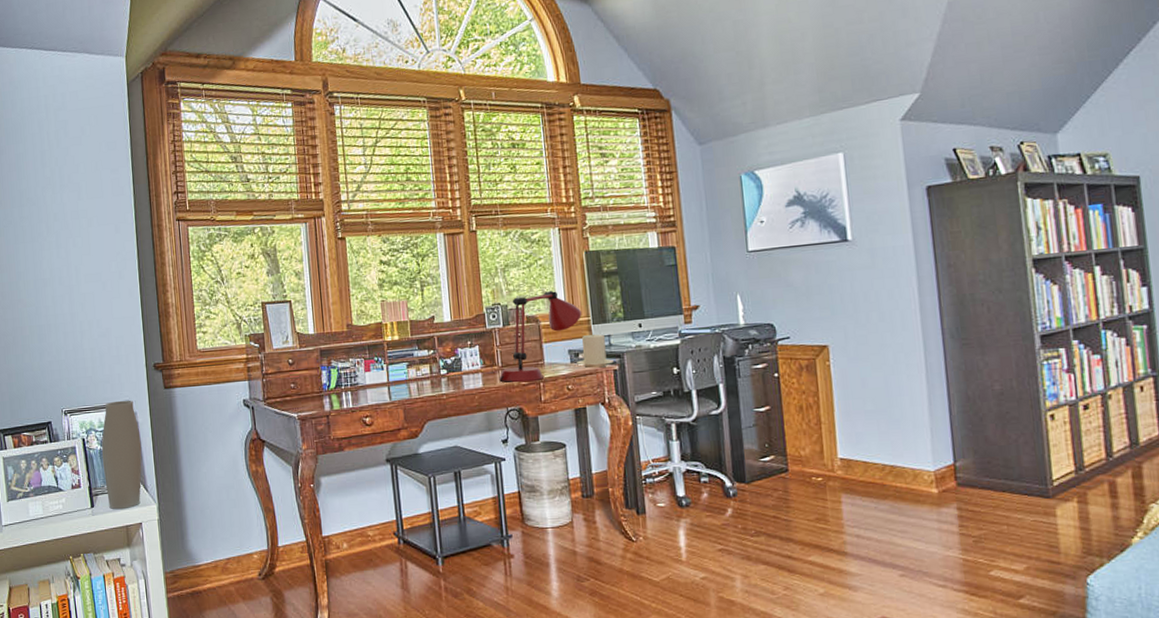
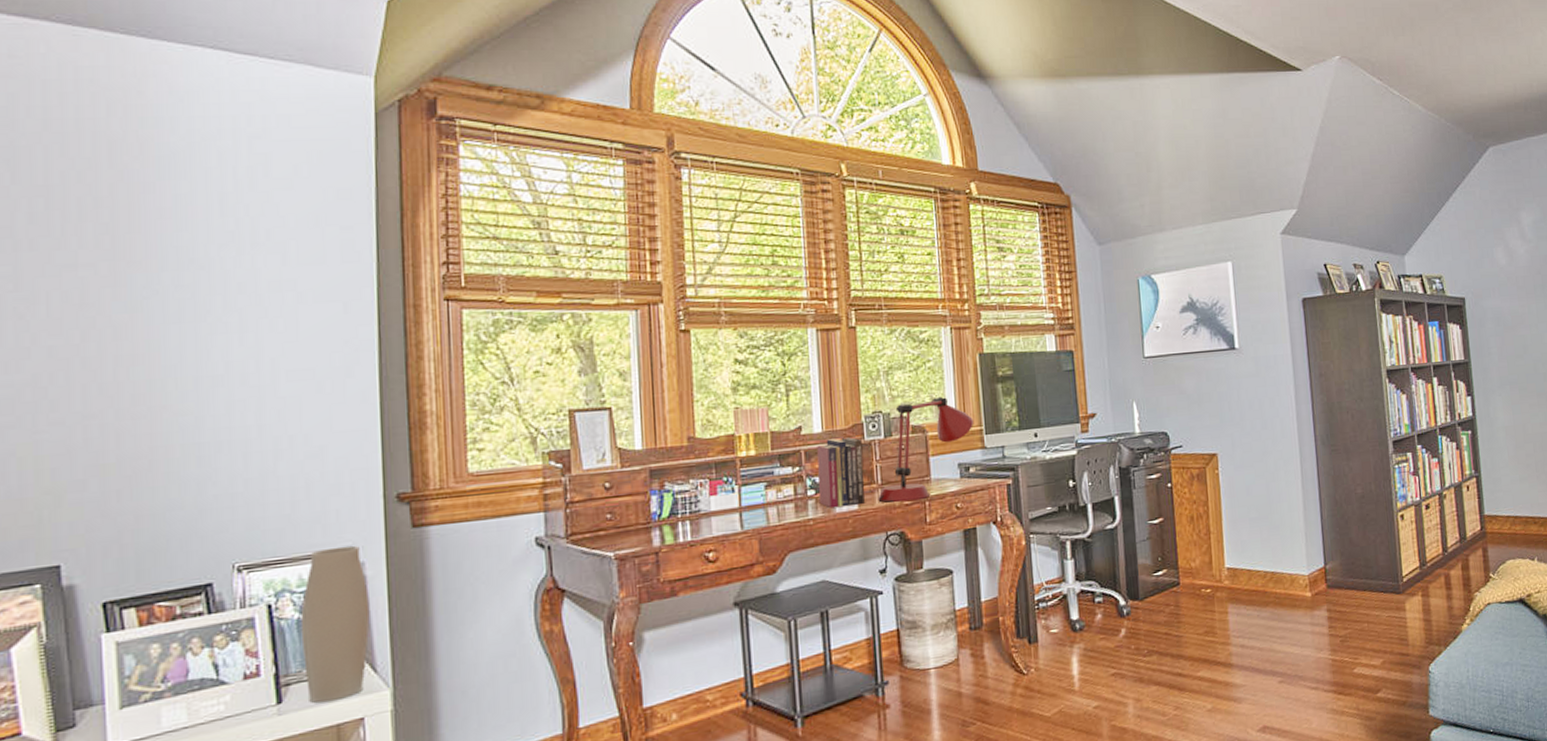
books: none [447,326,488,386] -> present [817,437,865,509]
candle: present [577,334,614,368] -> none [967,445,1007,483]

